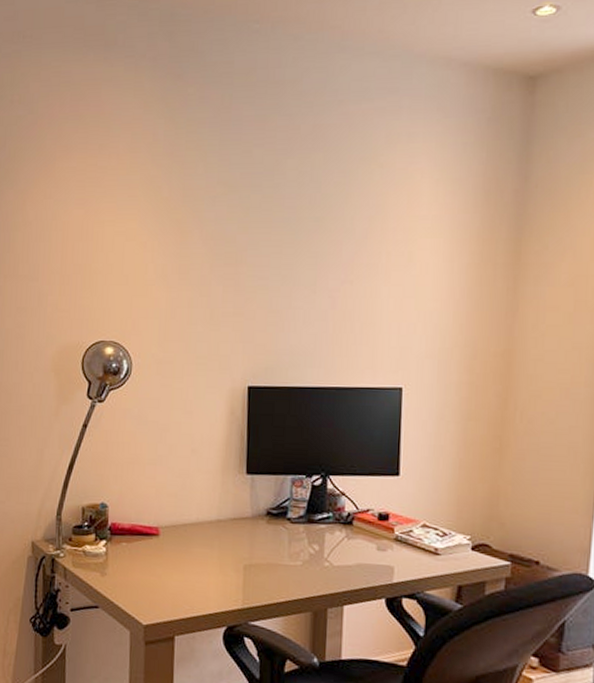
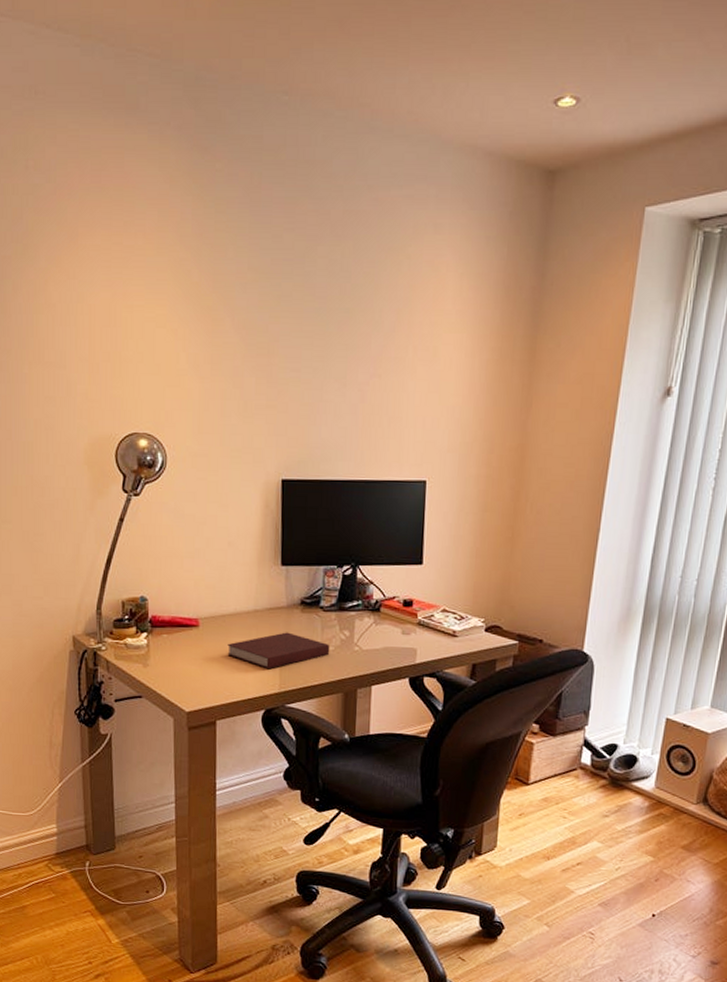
notebook: none [188,544,298,583] -> present [227,632,330,670]

